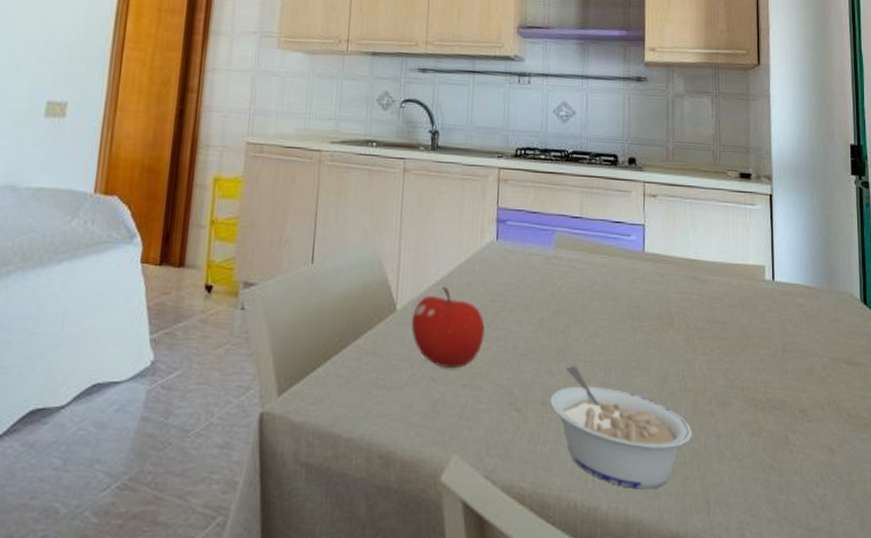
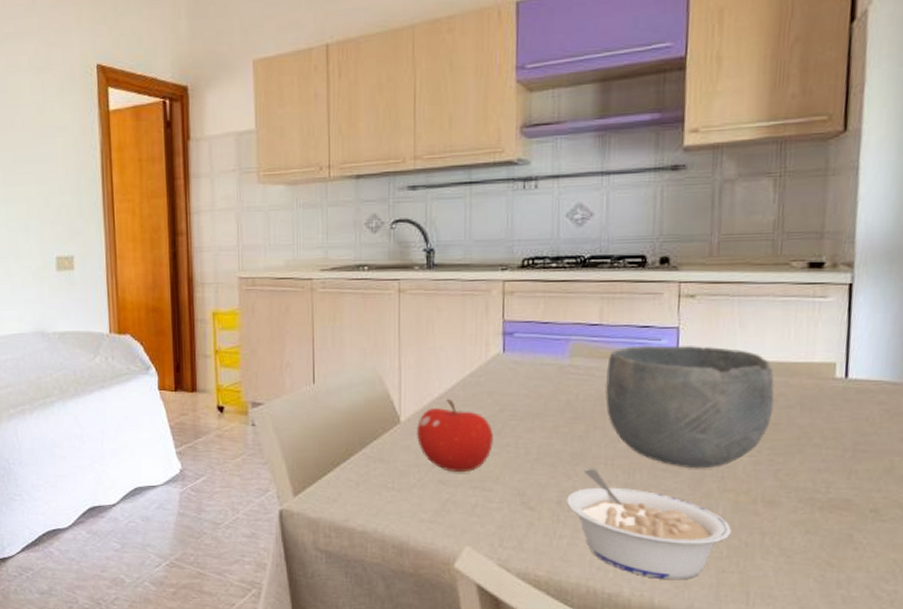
bowl: none [585,240,721,367] -> present [605,345,775,469]

